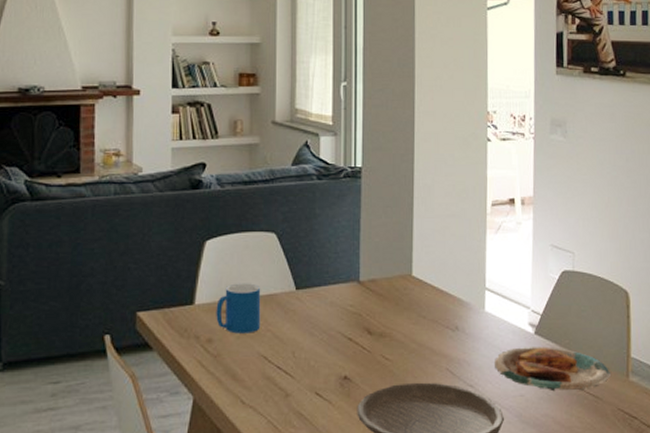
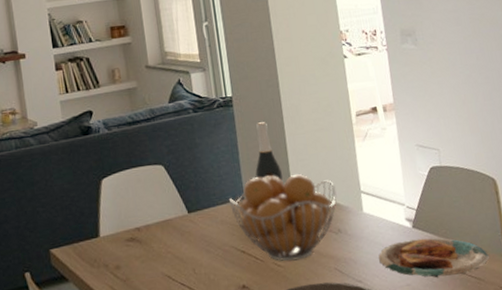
mug: present [216,283,261,334] -> none [119,212,161,259]
fruit basket: none [342,259,459,355] -> present [228,173,337,262]
wine bottle: none [374,199,405,270] -> present [255,122,284,184]

